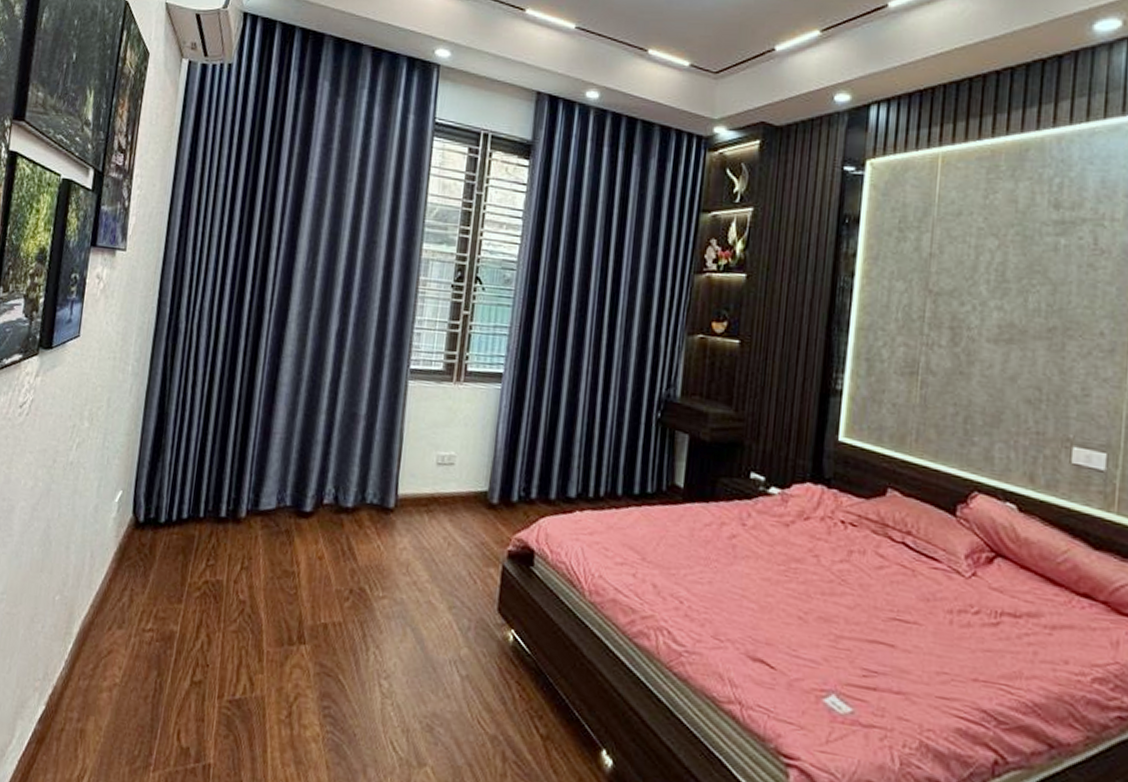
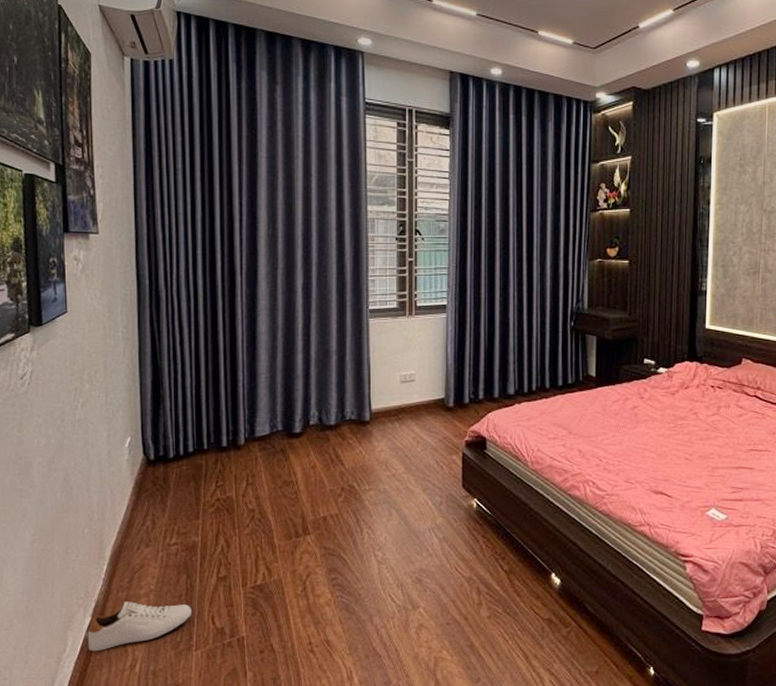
shoe: none [35,693,157,751] -> present [87,602,192,652]

